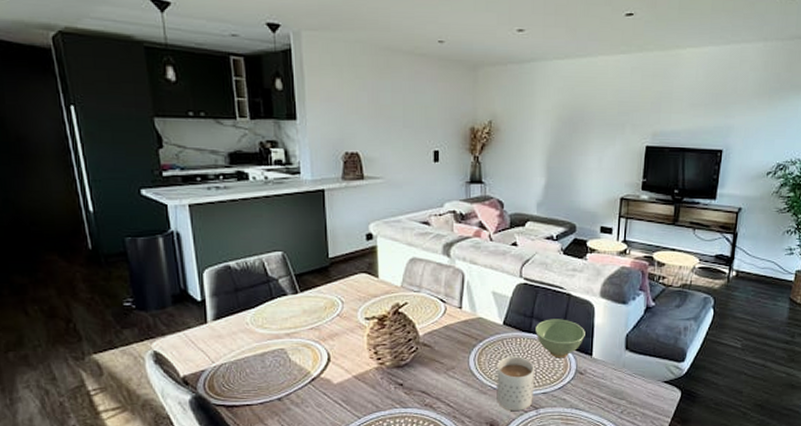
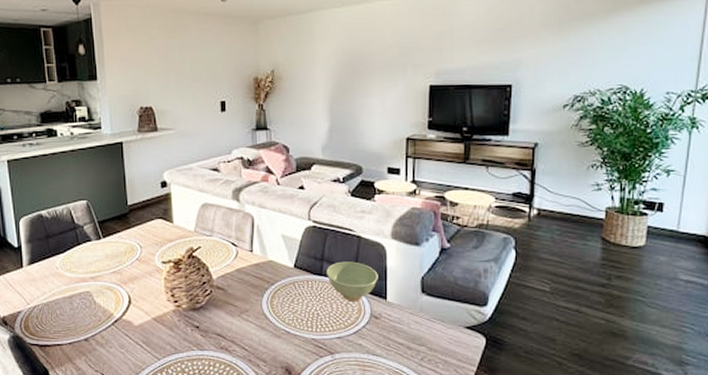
mug: present [496,356,535,411] -> none [290,300,329,355]

